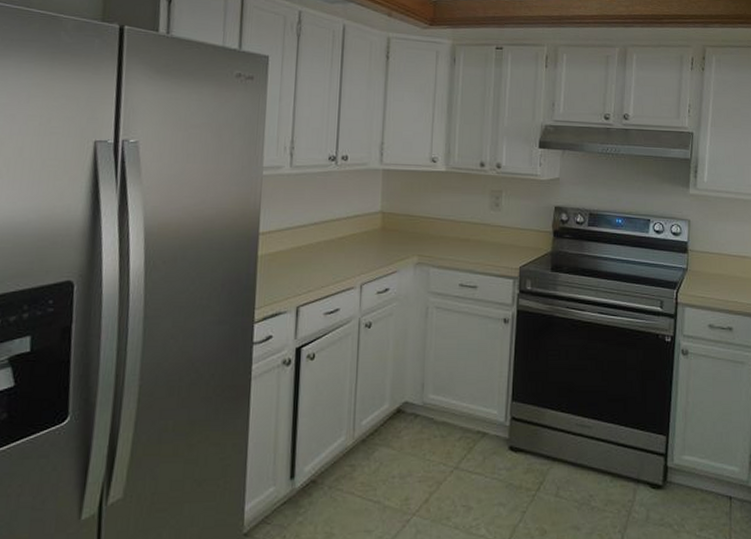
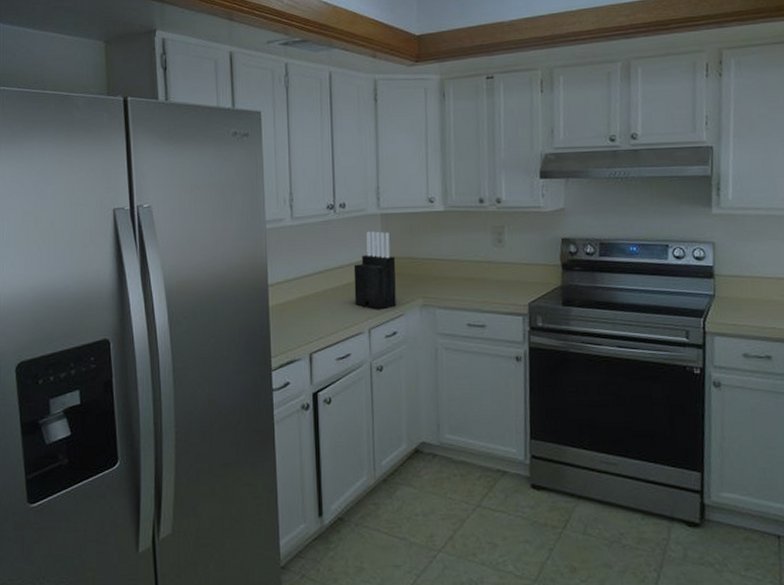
knife block: none [348,186,394,266] -> present [353,231,396,310]

